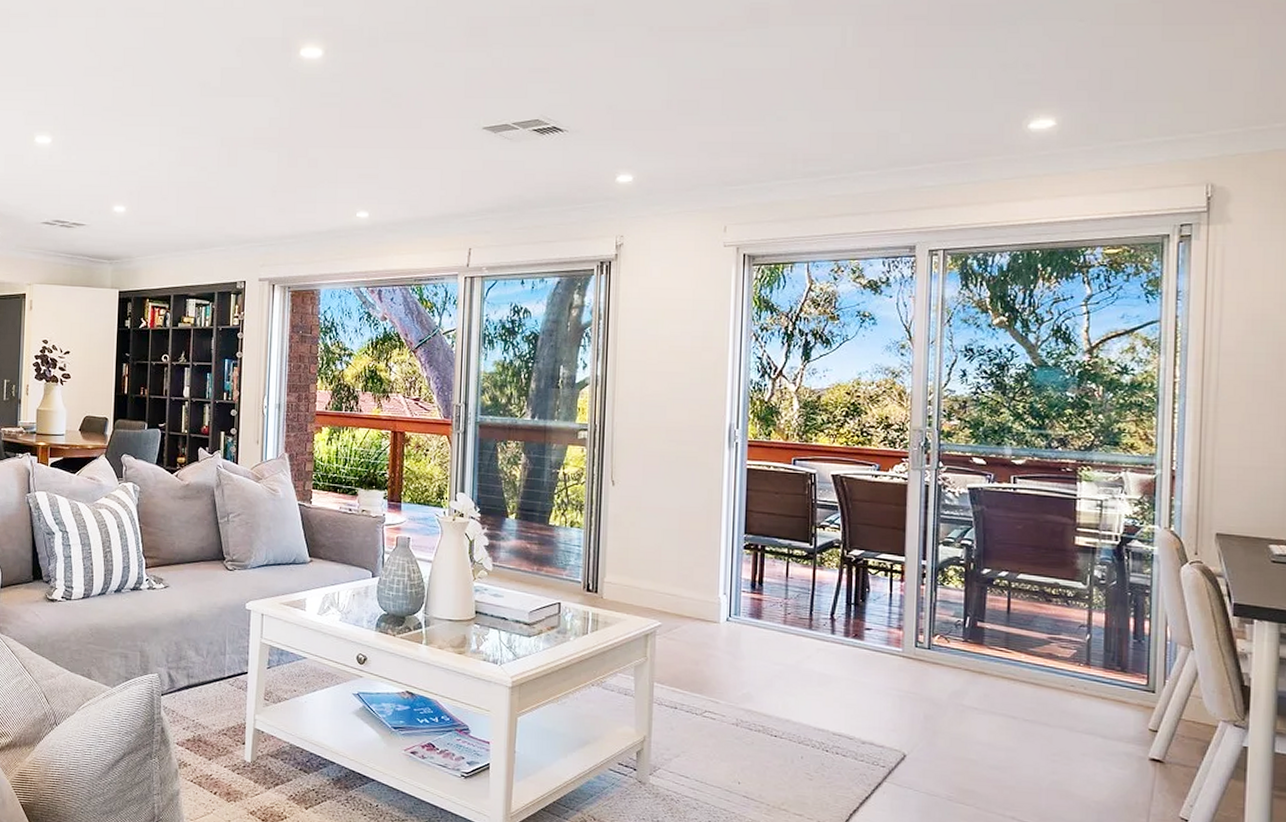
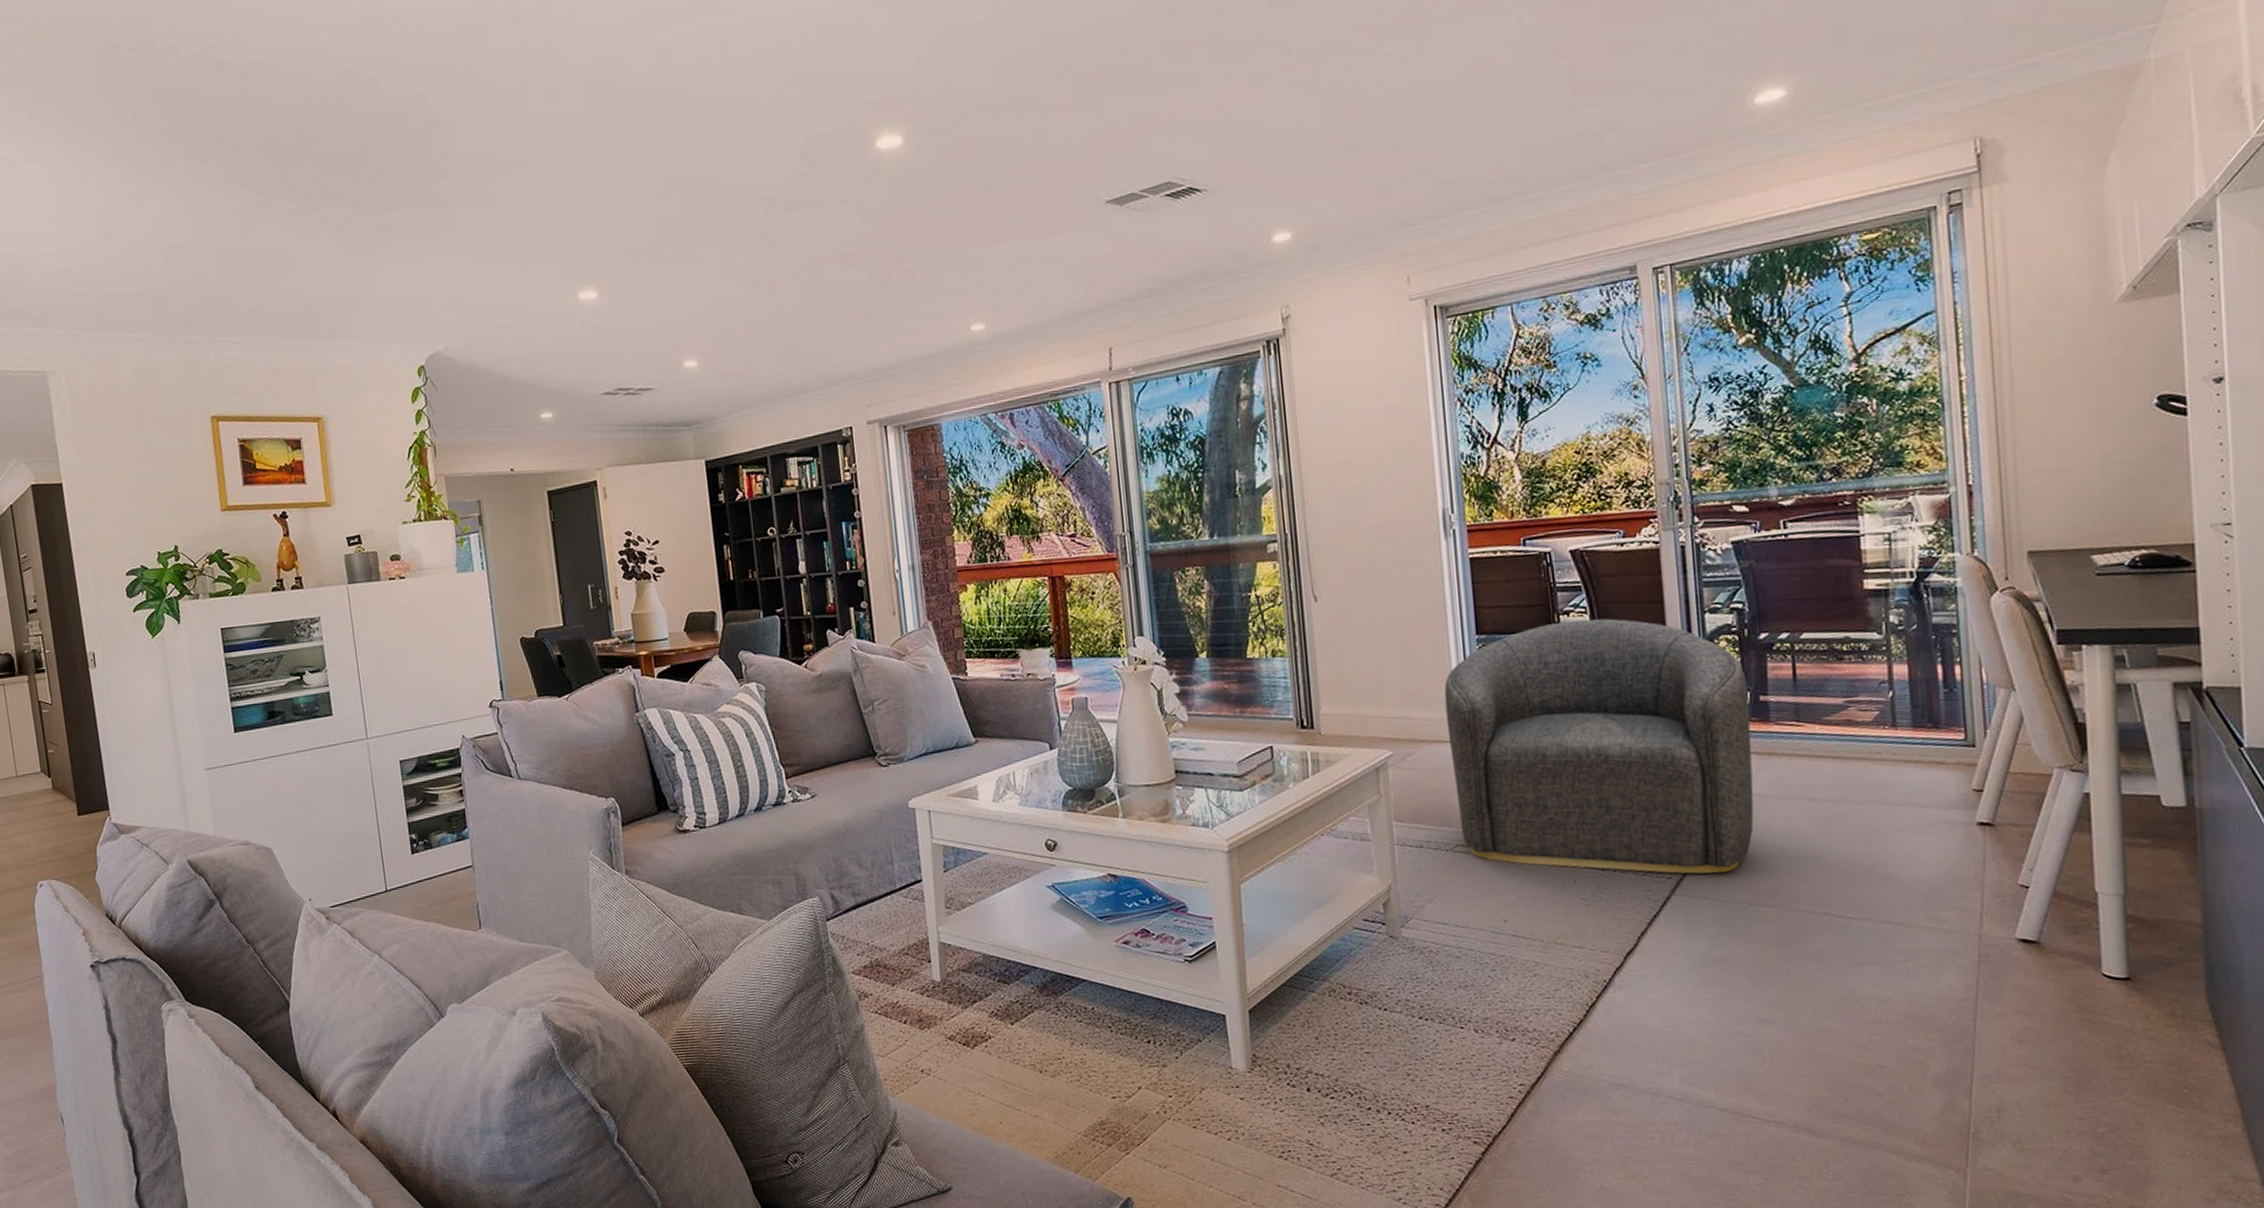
armchair: none [710,533,968,769] -> present [1444,618,1754,874]

